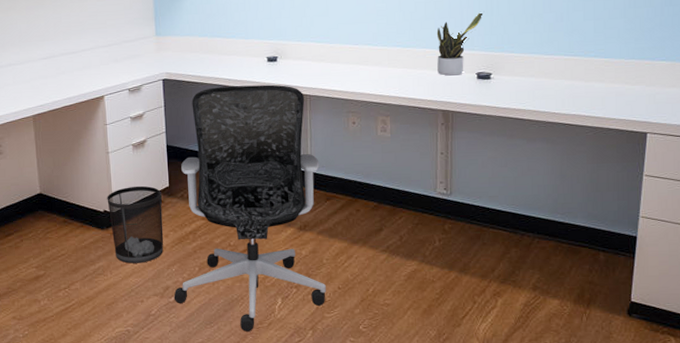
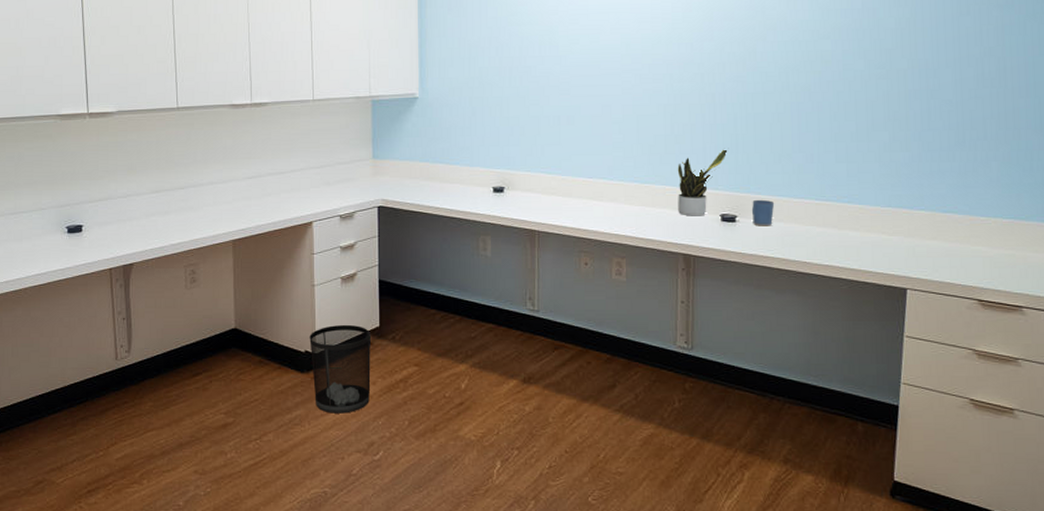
office chair: present [174,84,326,332] -> none [379,217,551,499]
mug: none [505,57,527,82] -> present [751,199,775,226]

